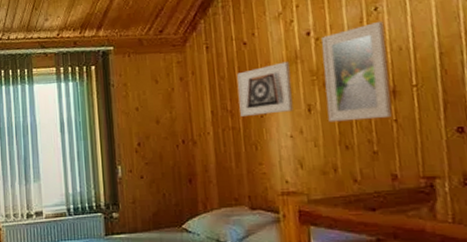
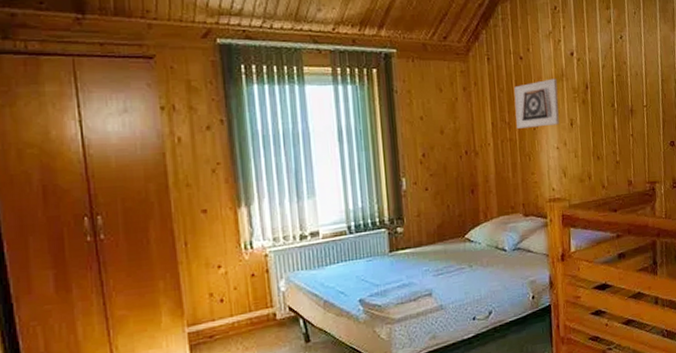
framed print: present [321,21,392,123] -> none [582,48,630,136]

